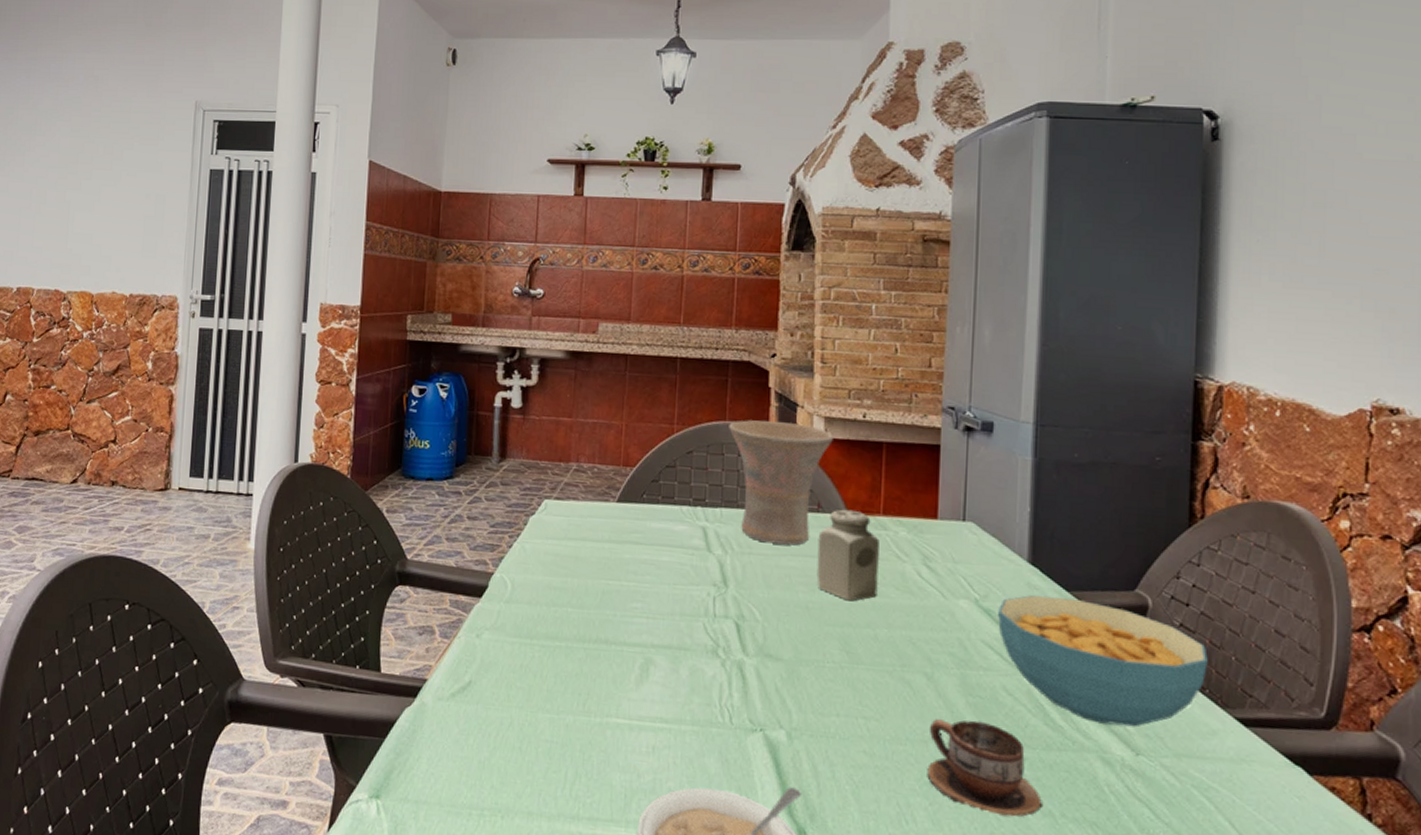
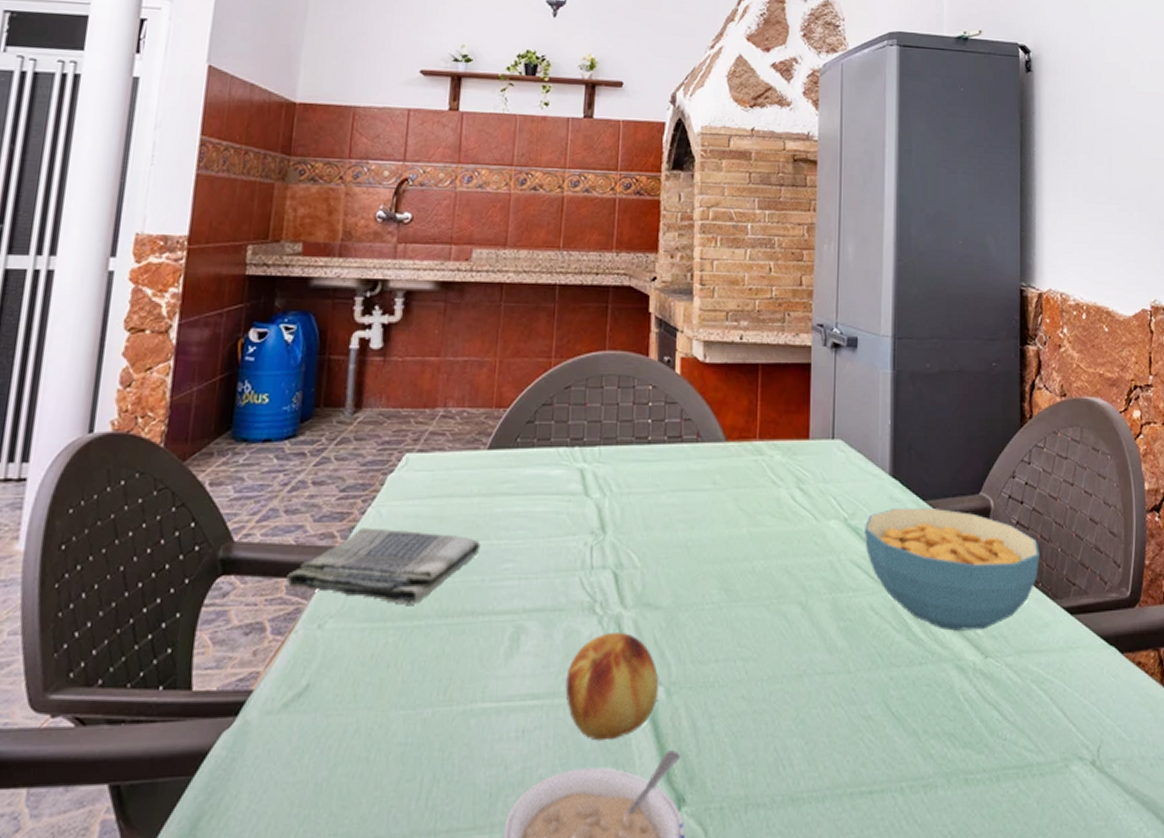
dish towel: none [450,559,612,628] -> present [286,528,481,605]
fruit: none [691,675,780,770] -> present [565,633,659,741]
vase: present [729,420,833,546] -> none [608,348,712,480]
salt shaker: present [816,509,879,601] -> none [696,436,756,535]
cup: present [927,719,1044,817] -> none [802,645,908,743]

